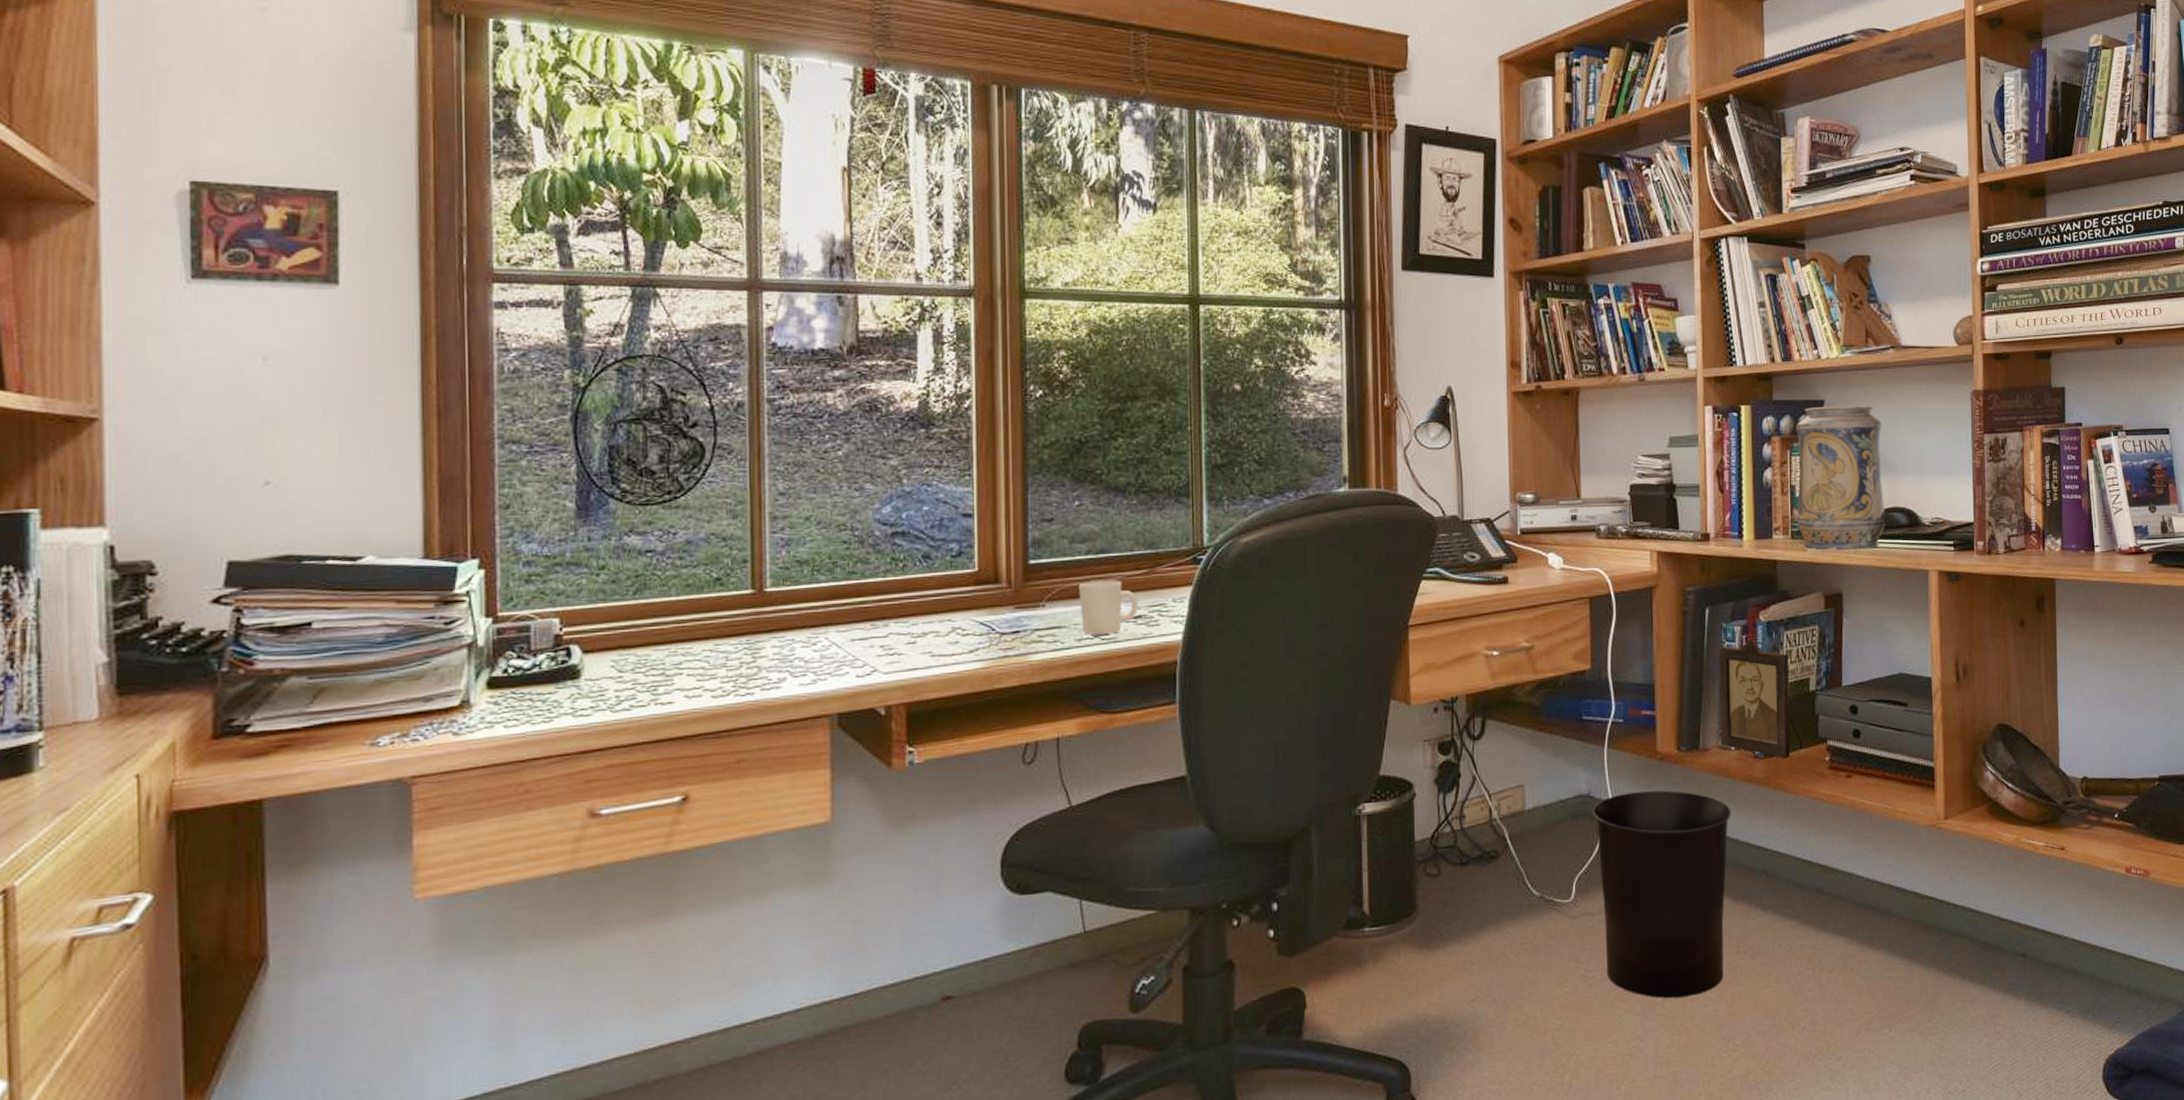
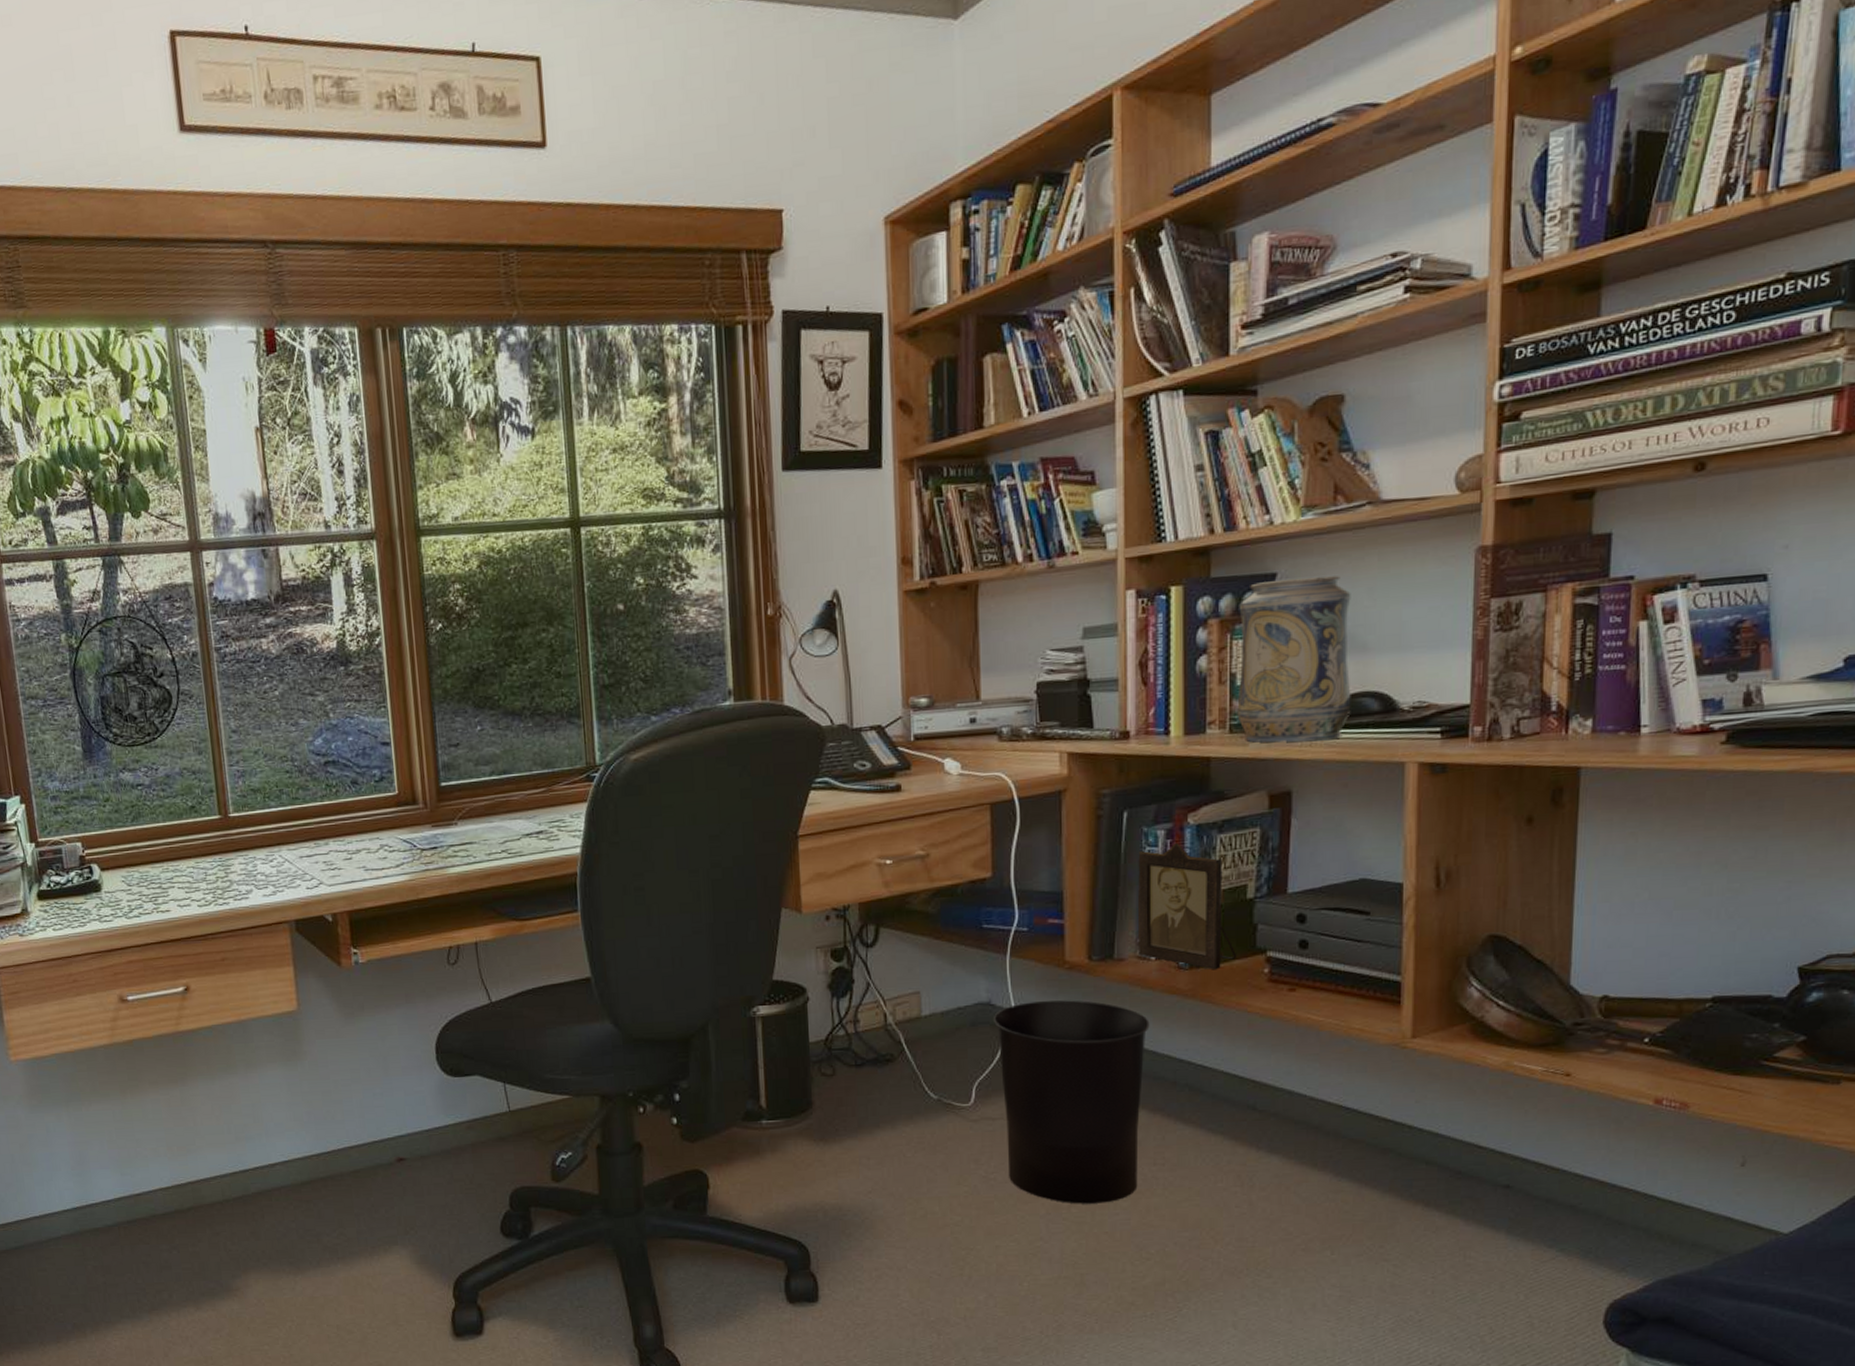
mug: present [1079,580,1138,635] -> none [485,799,539,850]

